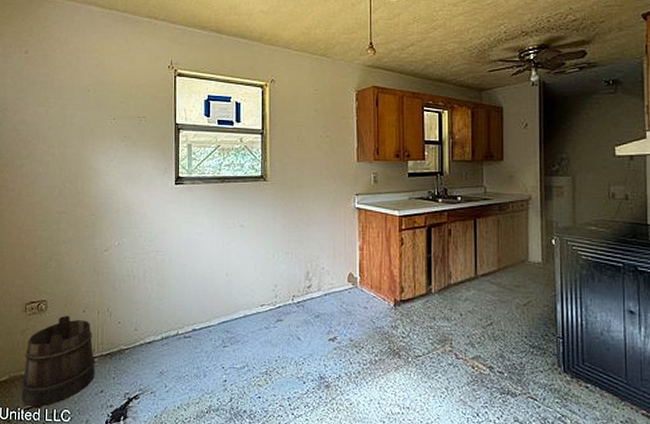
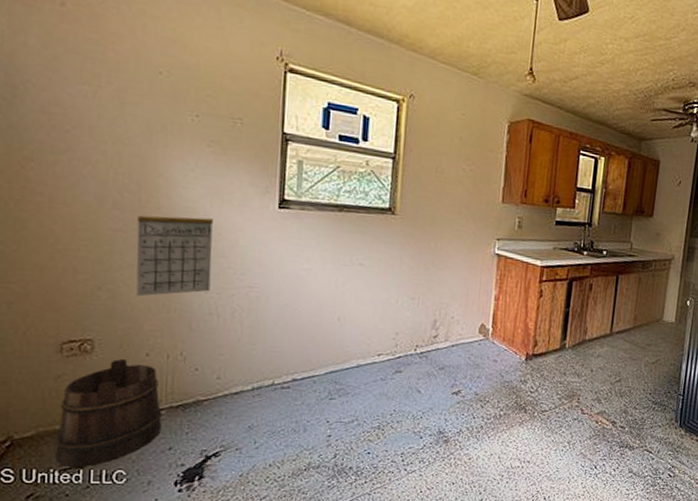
calendar: none [75,192,129,264] -> present [136,207,214,297]

